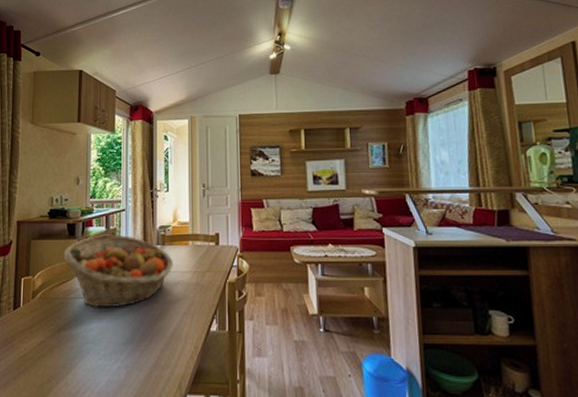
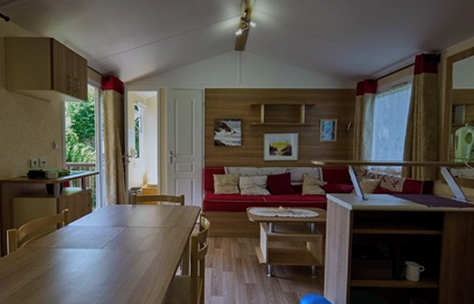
fruit basket: present [63,234,173,308] -> none [44,194,143,257]

